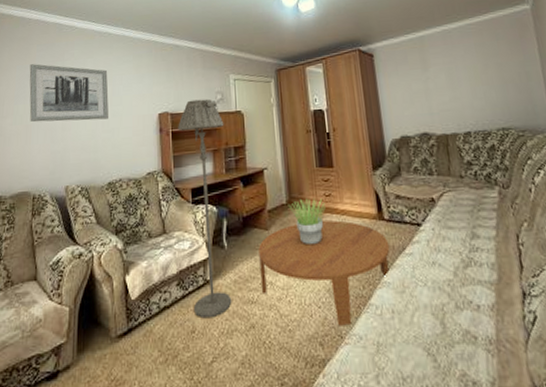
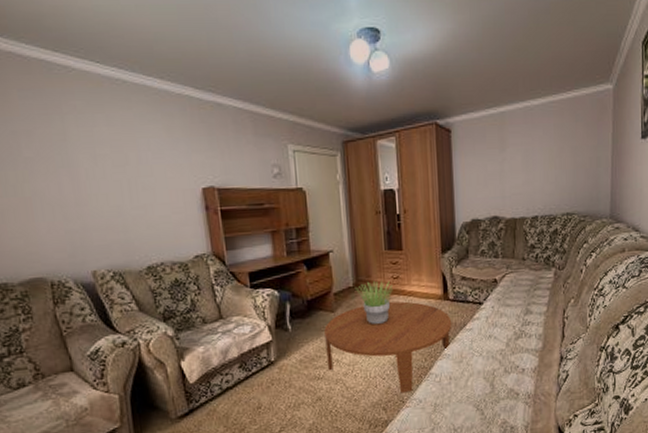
wall art: present [29,64,109,123] -> none [11,116,137,195]
floor lamp: present [178,98,232,319] -> none [227,172,298,396]

